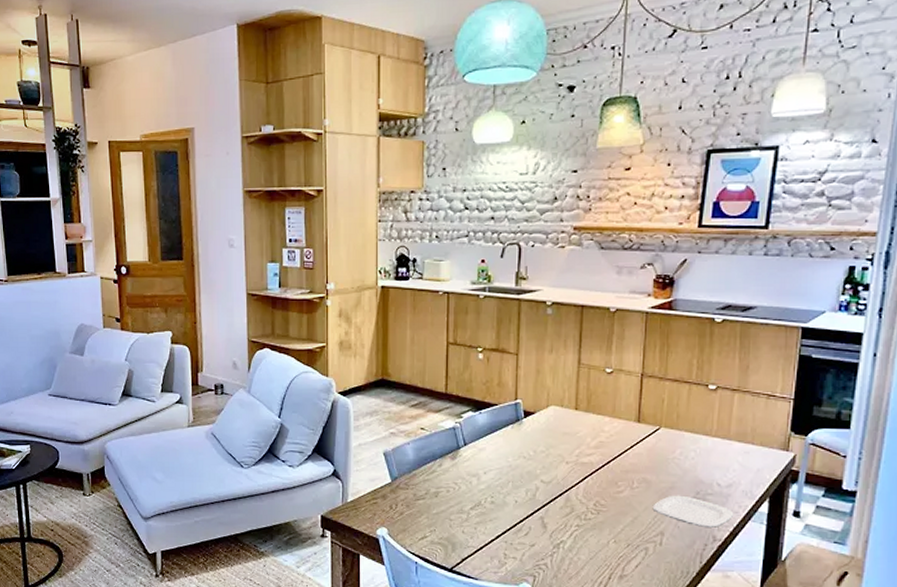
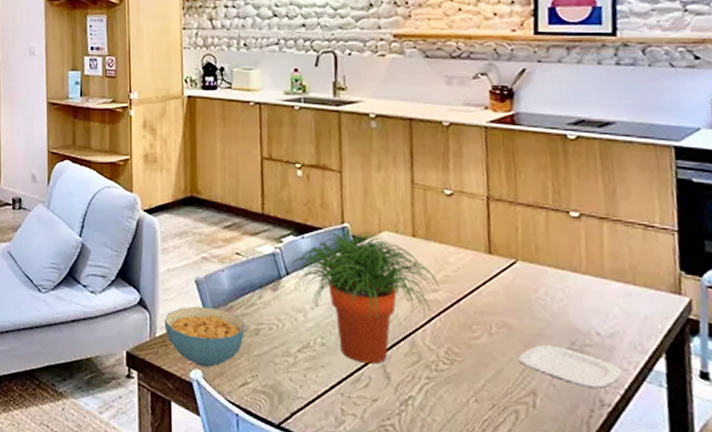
cereal bowl: none [355,475,427,525] -> present [164,306,246,367]
potted plant: none [466,403,595,516] -> present [288,228,440,364]

